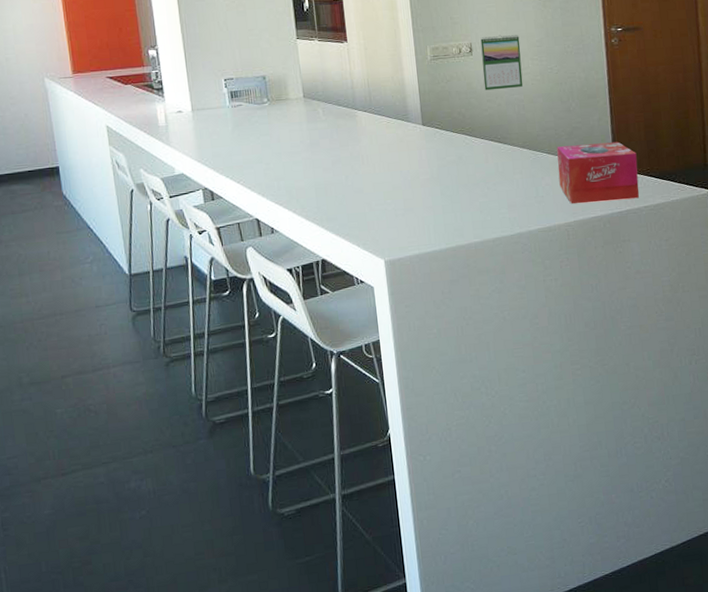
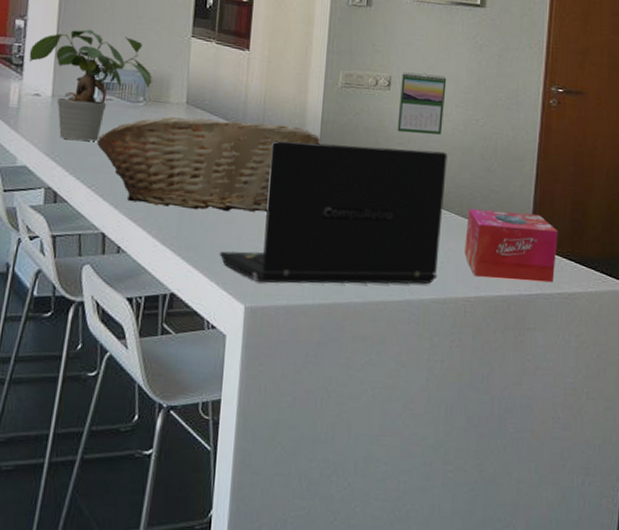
potted plant: none [165,47,272,145] -> present [29,29,152,141]
fruit basket: none [237,101,421,189] -> present [97,117,320,212]
laptop: none [355,101,540,239] -> present [219,141,448,285]

